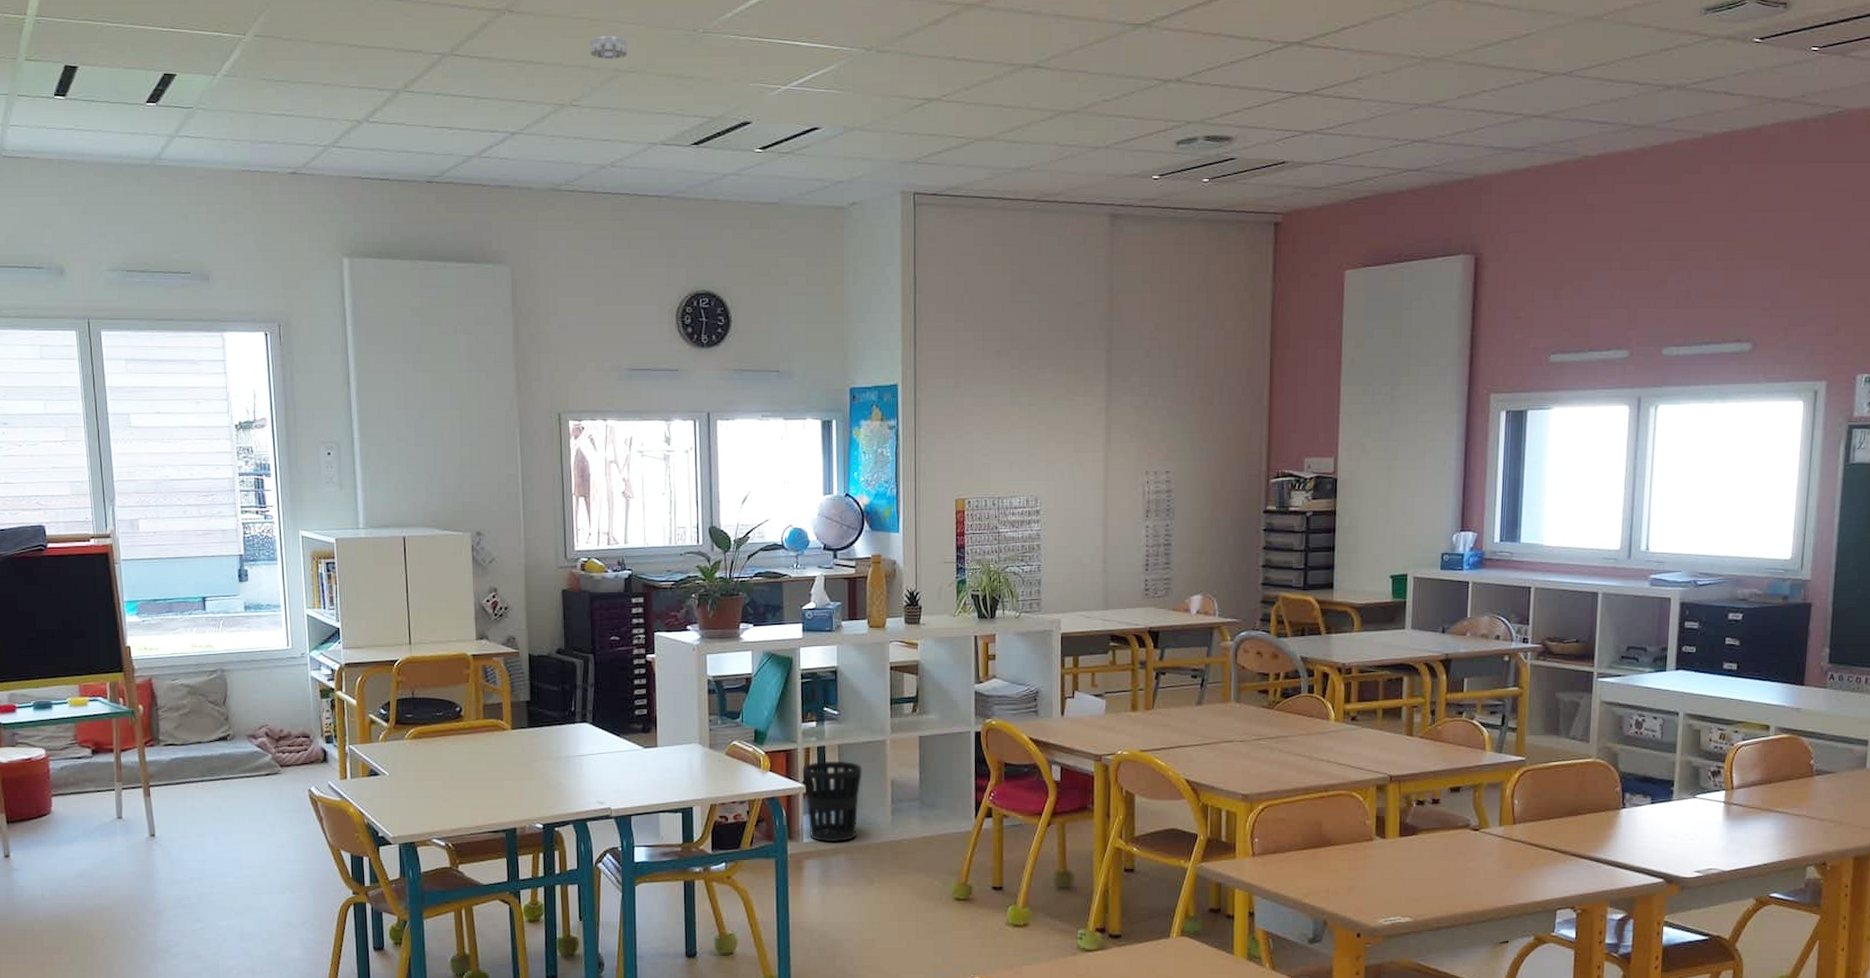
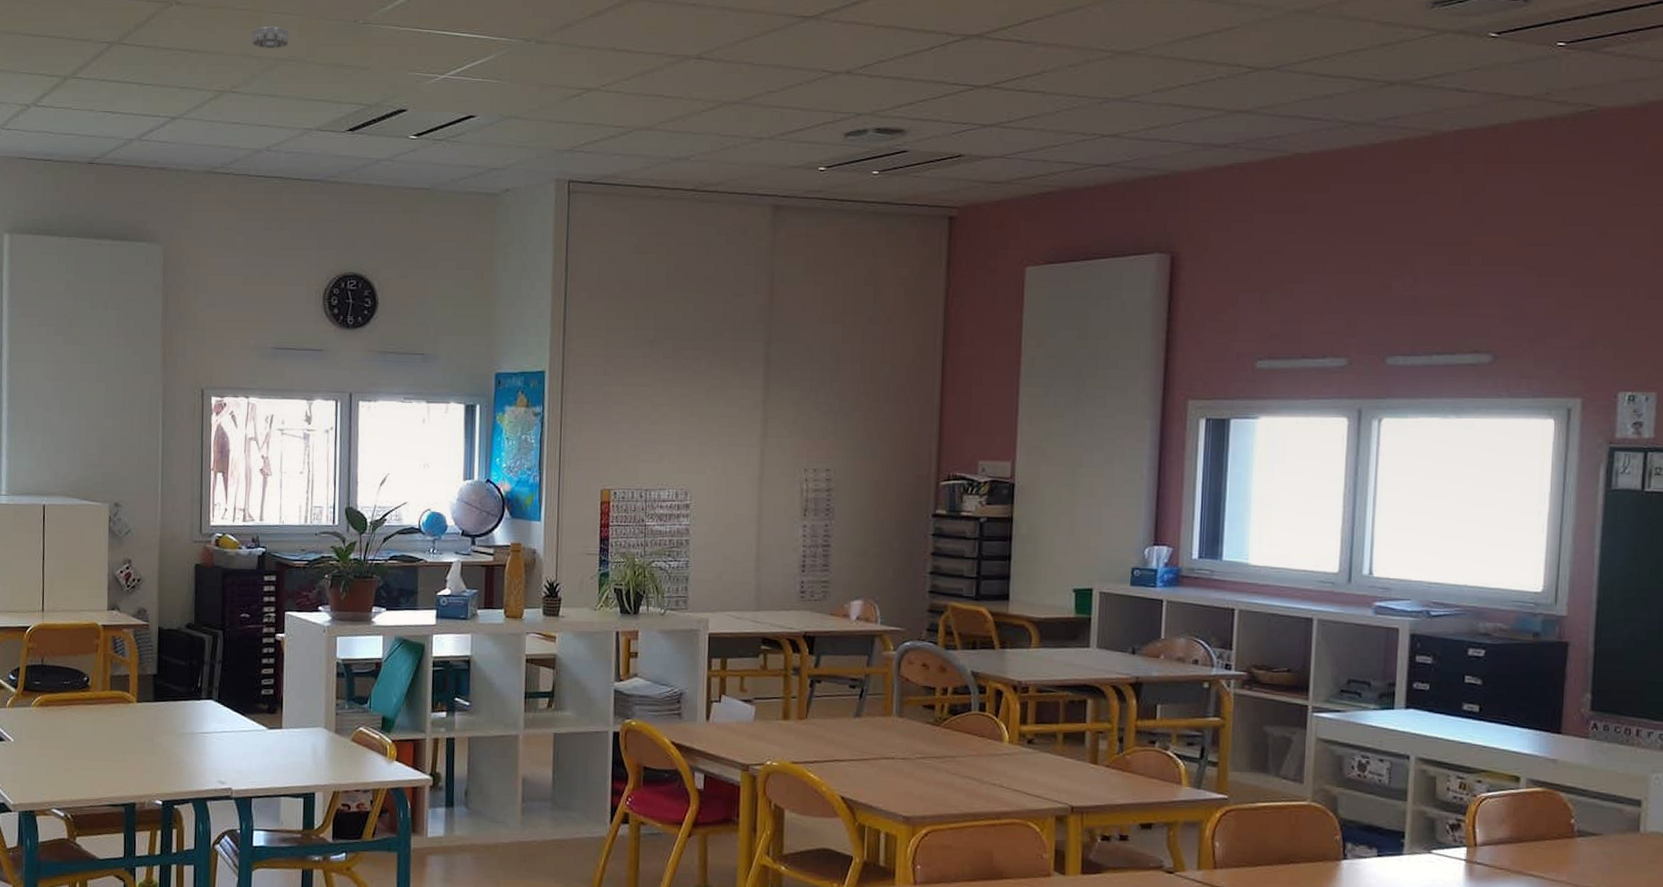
wastebasket: present [802,760,862,842] -> none [429,753,493,840]

